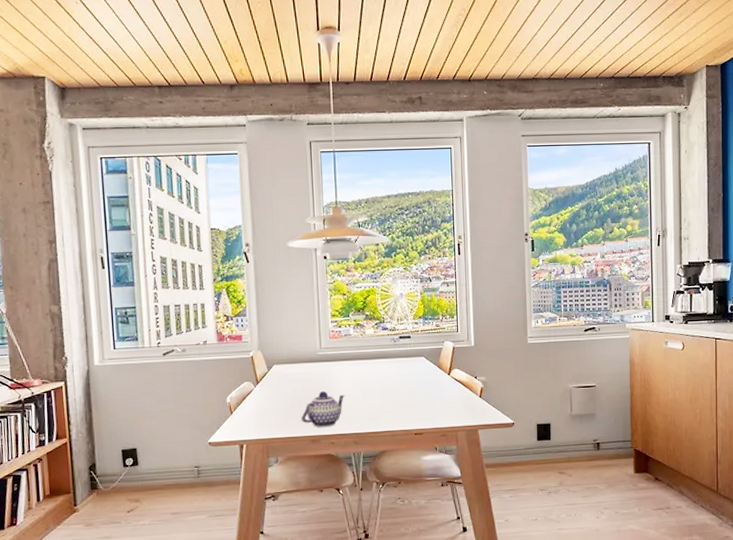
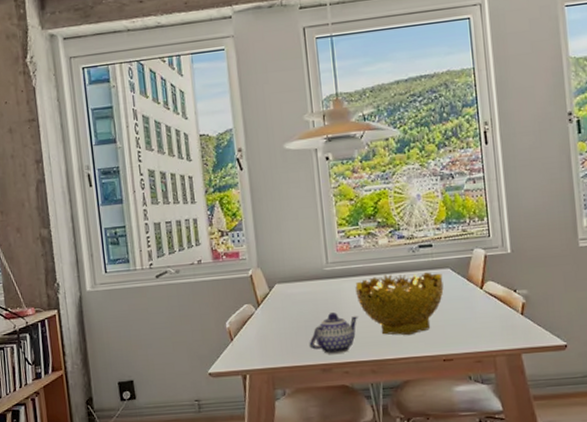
decorative bowl: none [344,359,418,413] -> present [355,272,444,336]

